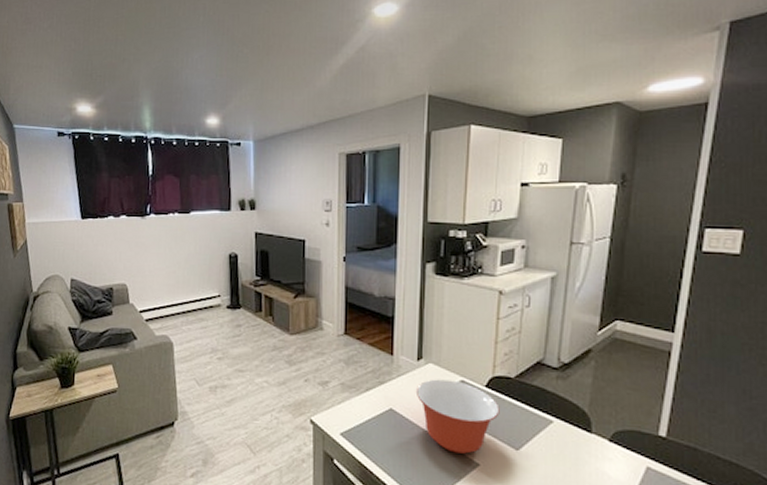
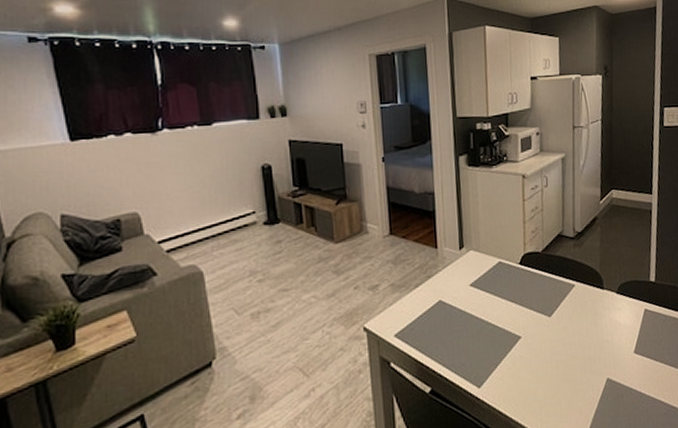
mixing bowl: present [415,379,500,454] -> none [460,263,533,331]

